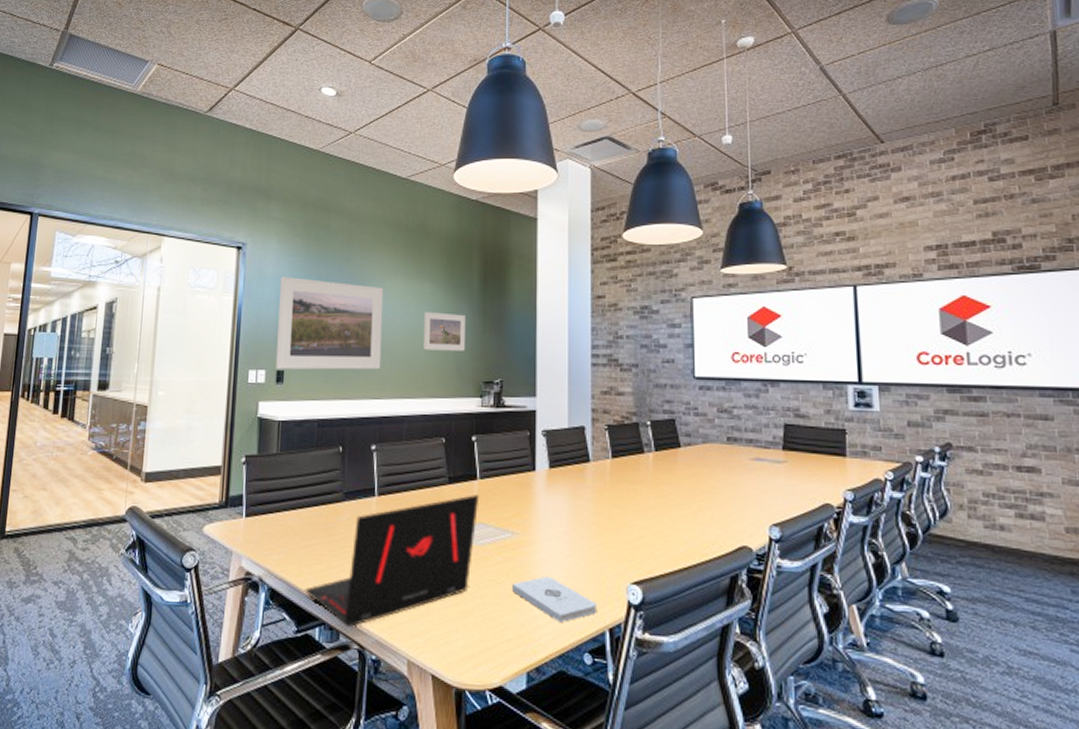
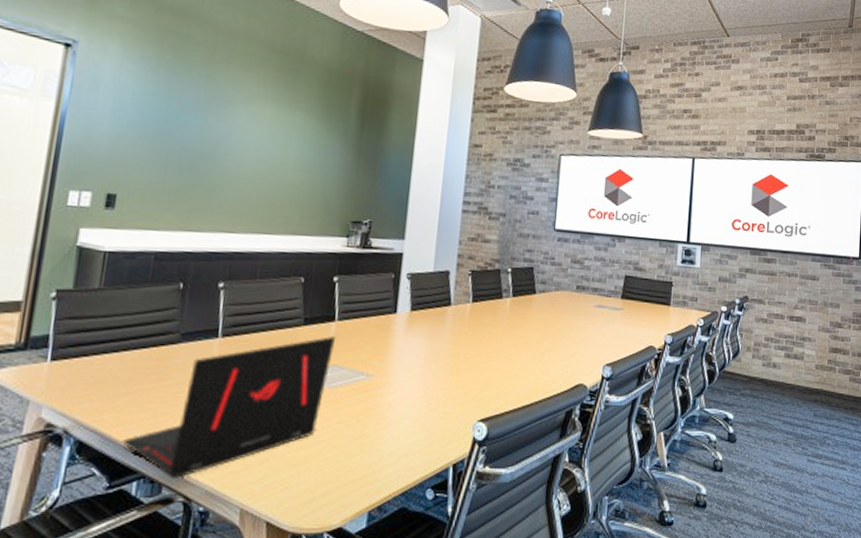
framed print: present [276,276,384,370] -> none [106,85,249,201]
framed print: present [424,312,465,351] -> none [289,143,339,188]
notepad: present [512,576,598,623] -> none [361,417,444,462]

